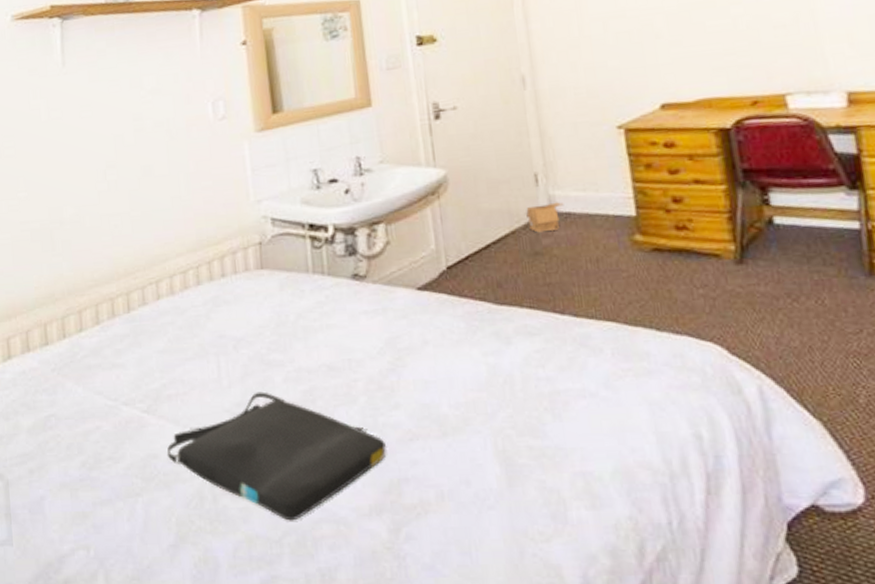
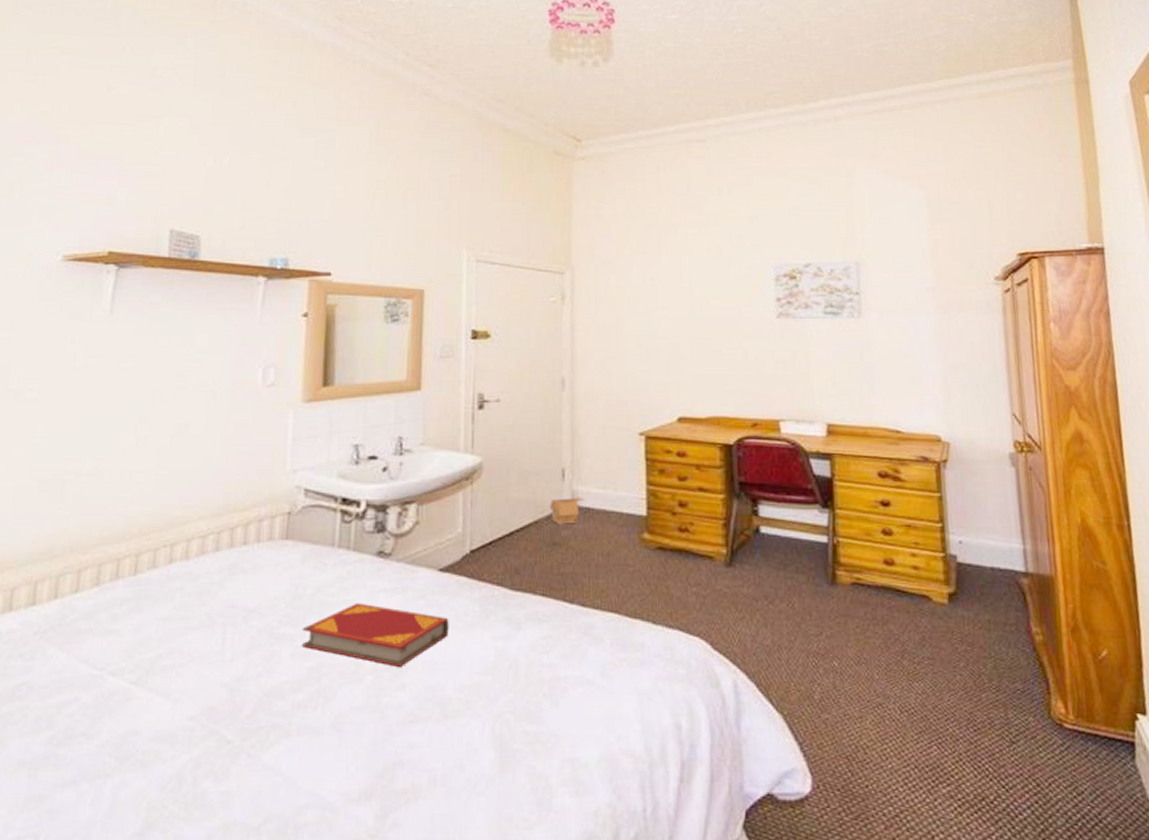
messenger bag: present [167,391,386,521] -> none [149,666,385,807]
hardback book: none [290,326,436,387] -> present [301,602,449,667]

